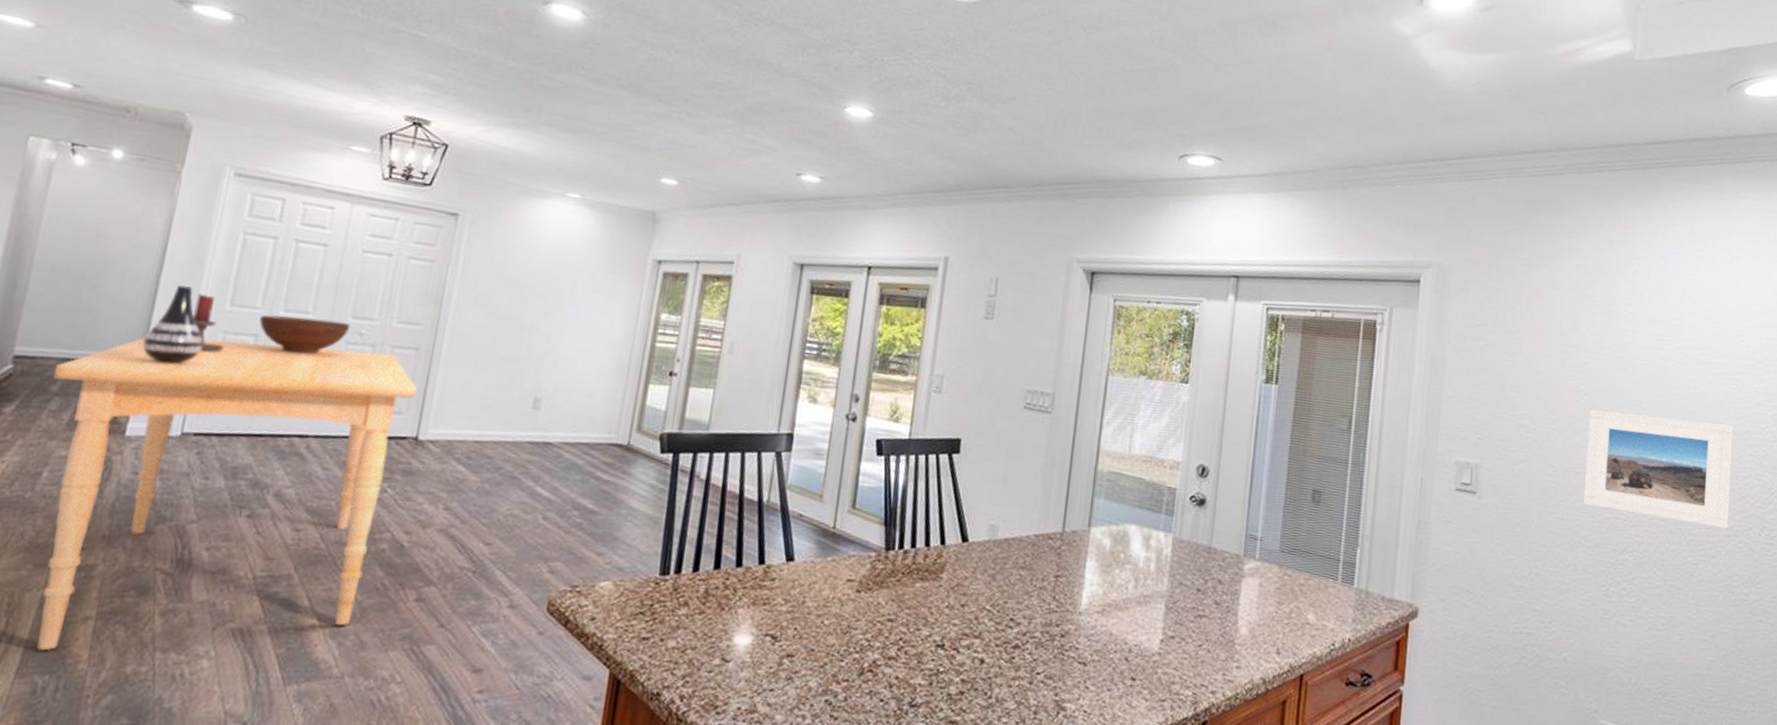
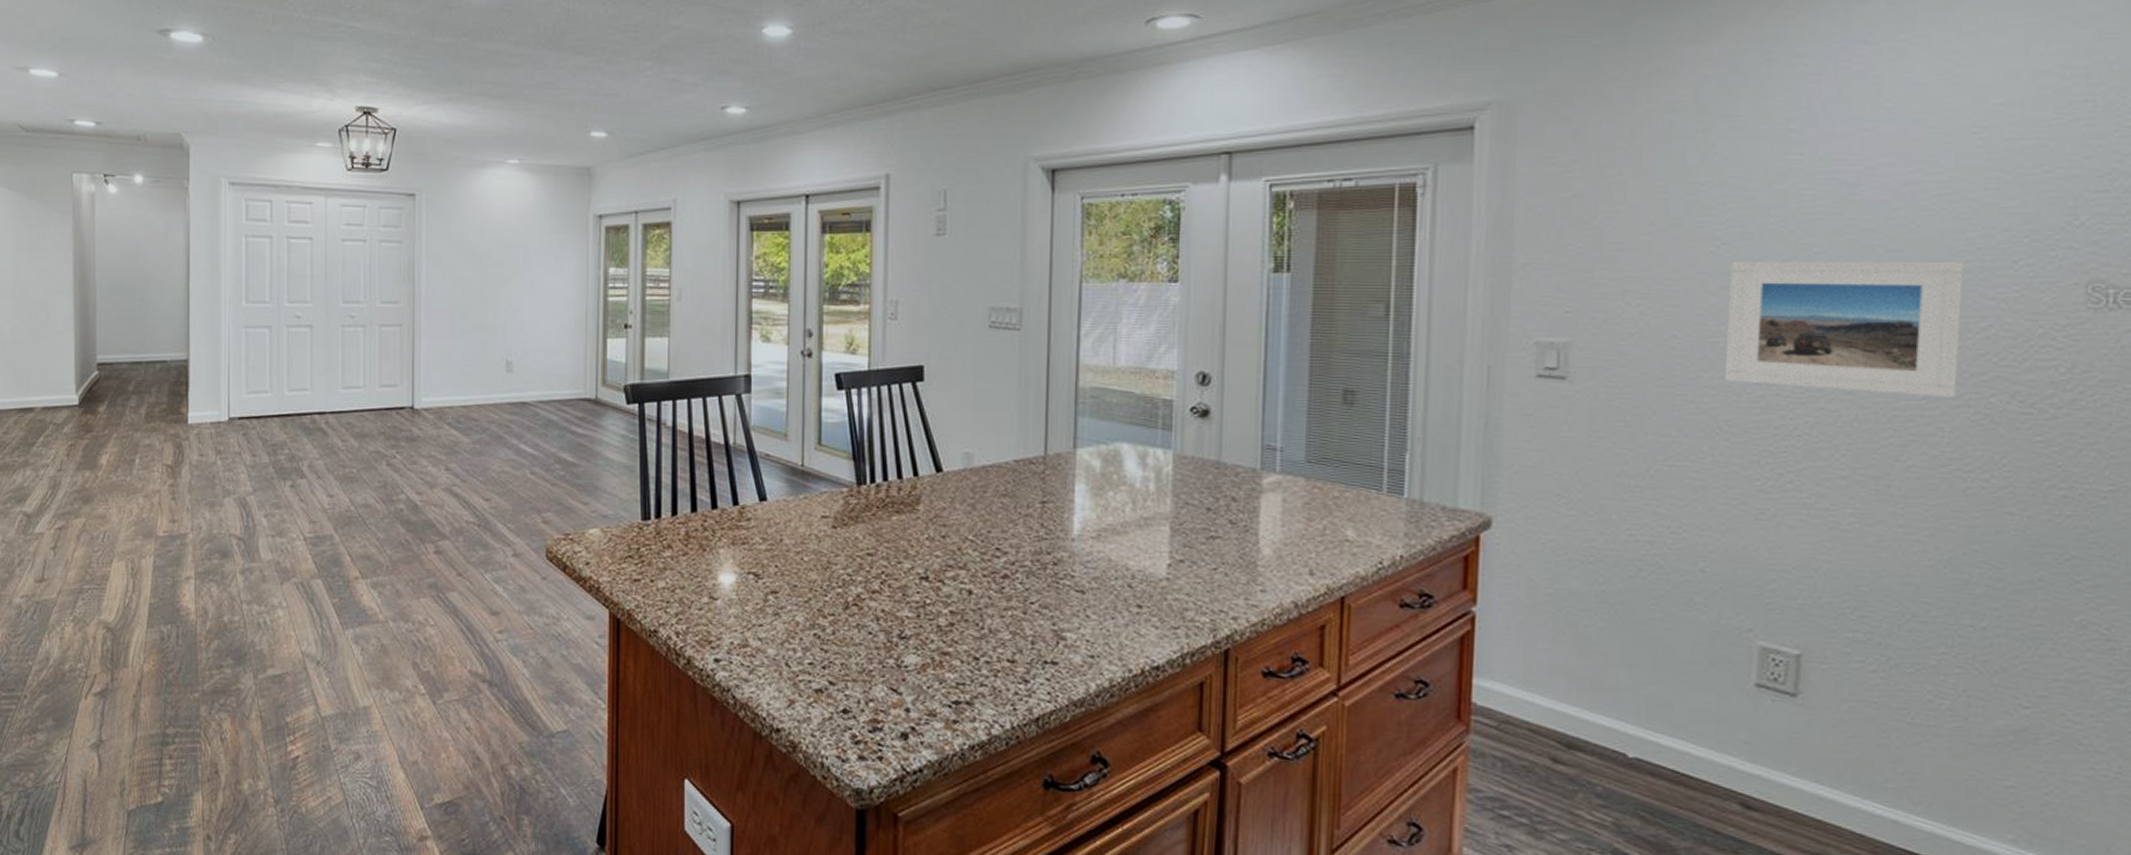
dining table: present [37,337,417,651] -> none [127,331,405,606]
vase: present [142,285,203,365] -> none [186,289,232,360]
candle holder: present [193,293,224,352] -> none [220,295,247,346]
fruit bowl: present [259,315,351,354] -> none [271,307,343,339]

